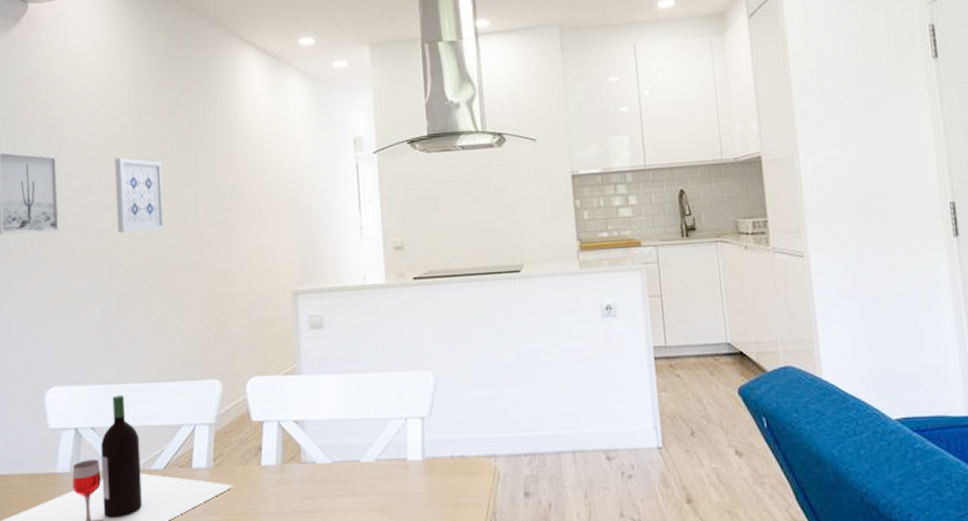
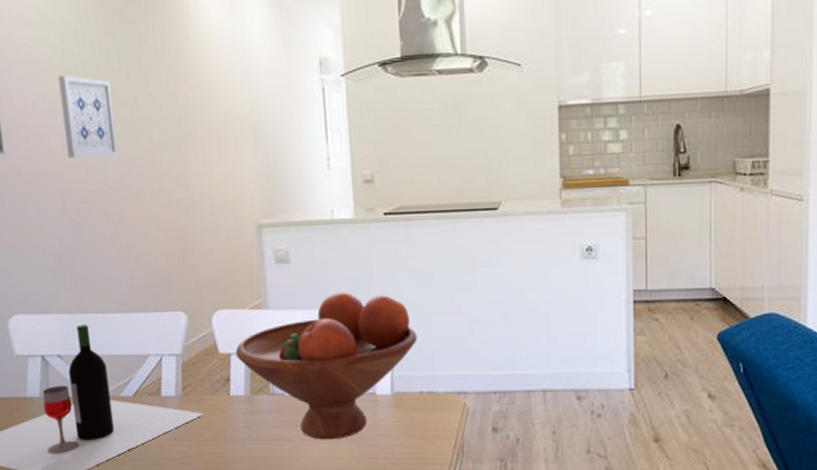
fruit bowl: none [268,355,447,511] -> present [235,292,418,440]

